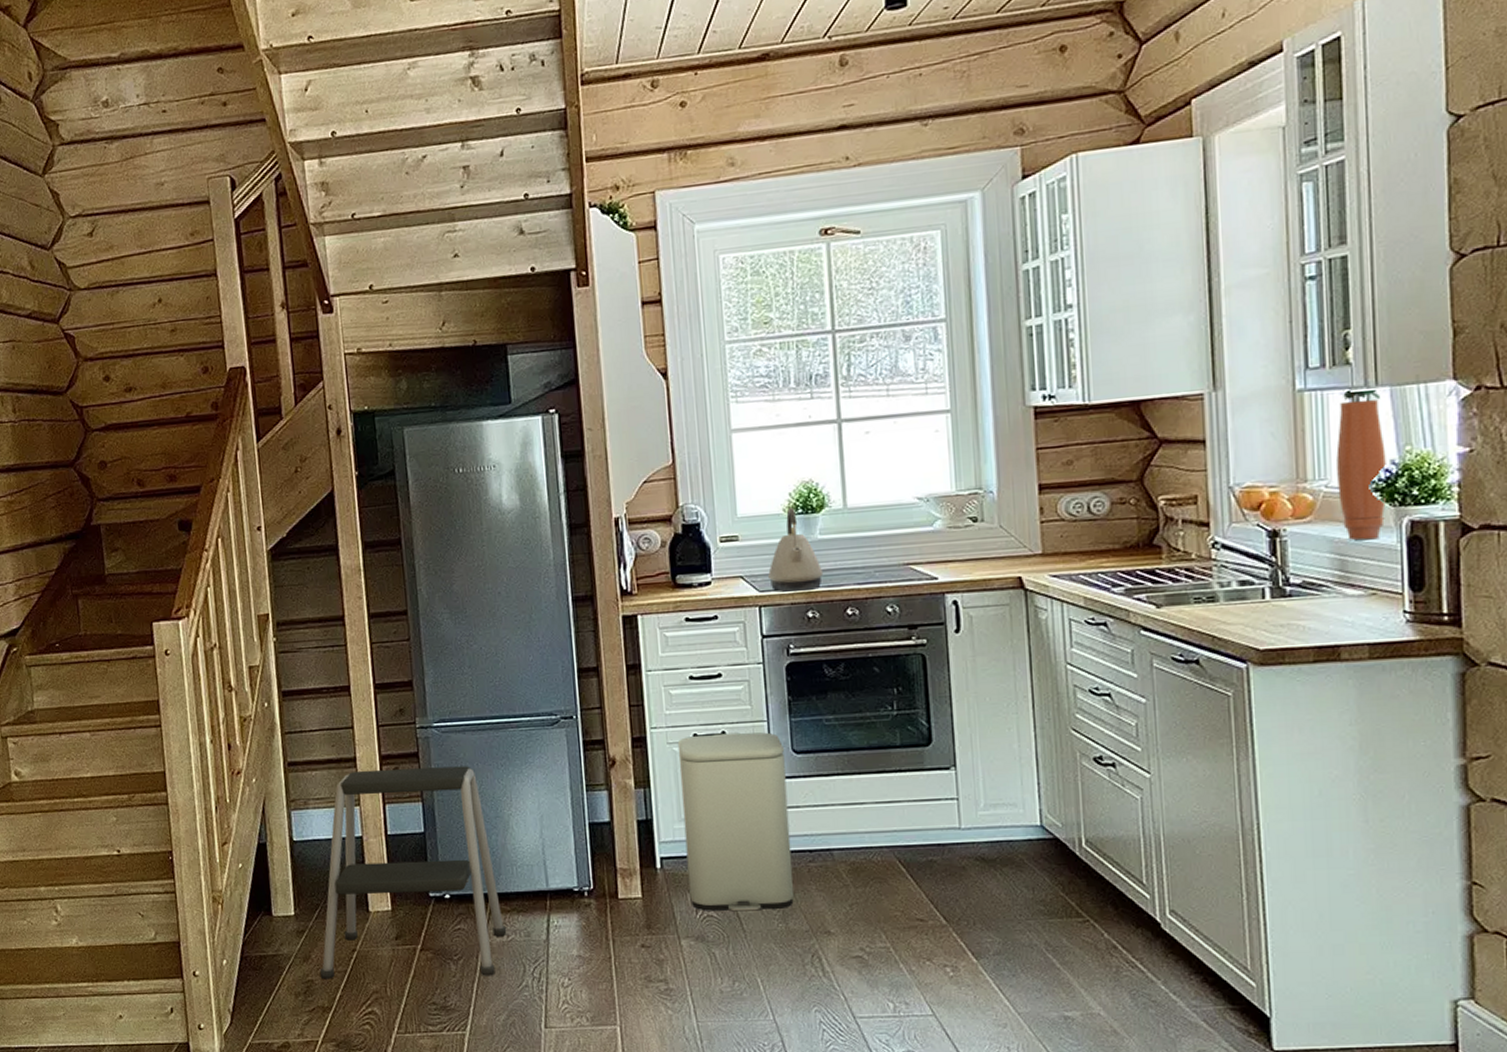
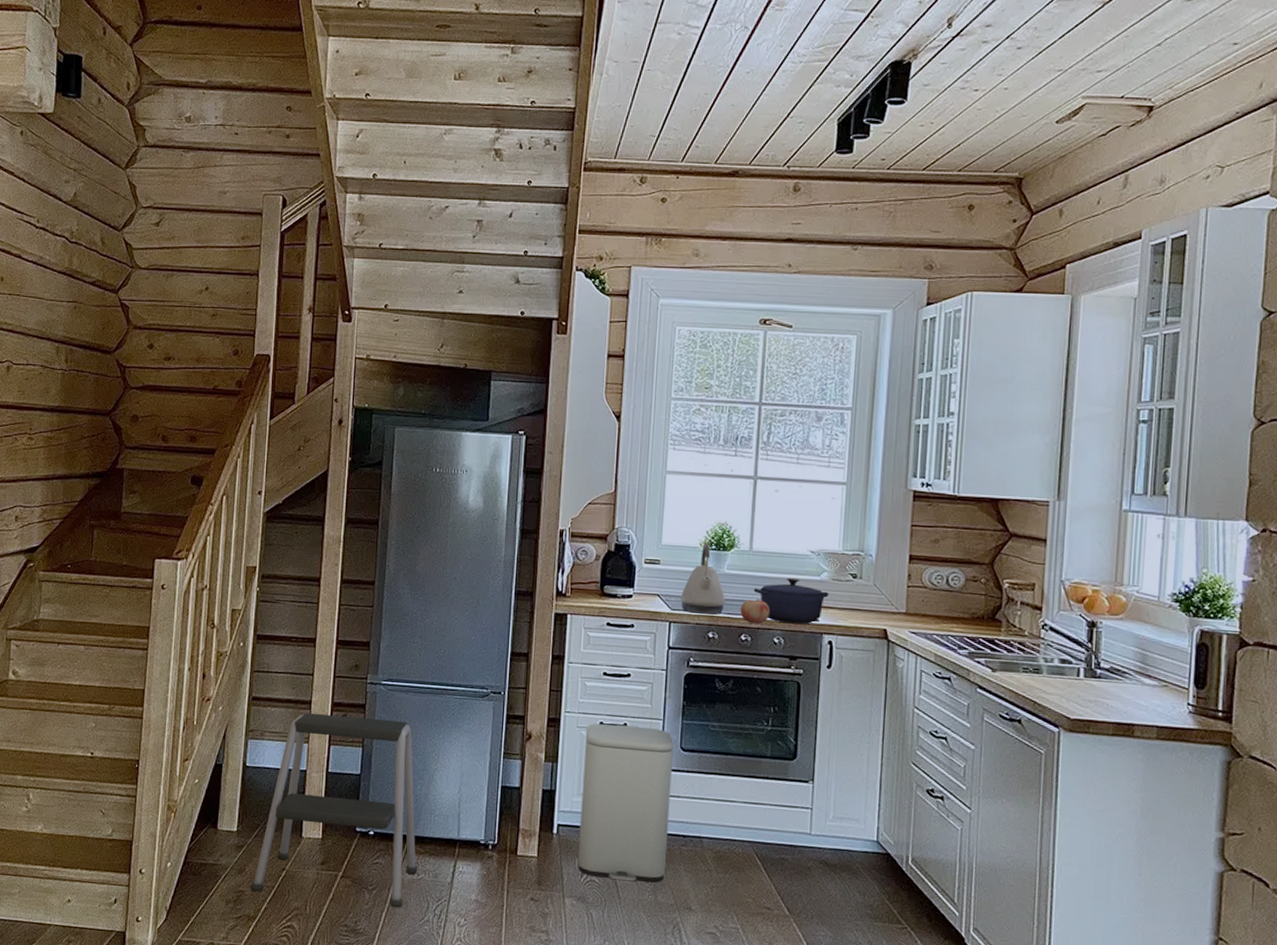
fruit: none [841,564,878,594] -> present [740,599,771,624]
cooking pot: none [854,532,946,587] -> present [753,577,829,624]
vase: present [1336,386,1386,541] -> none [1146,516,1187,641]

